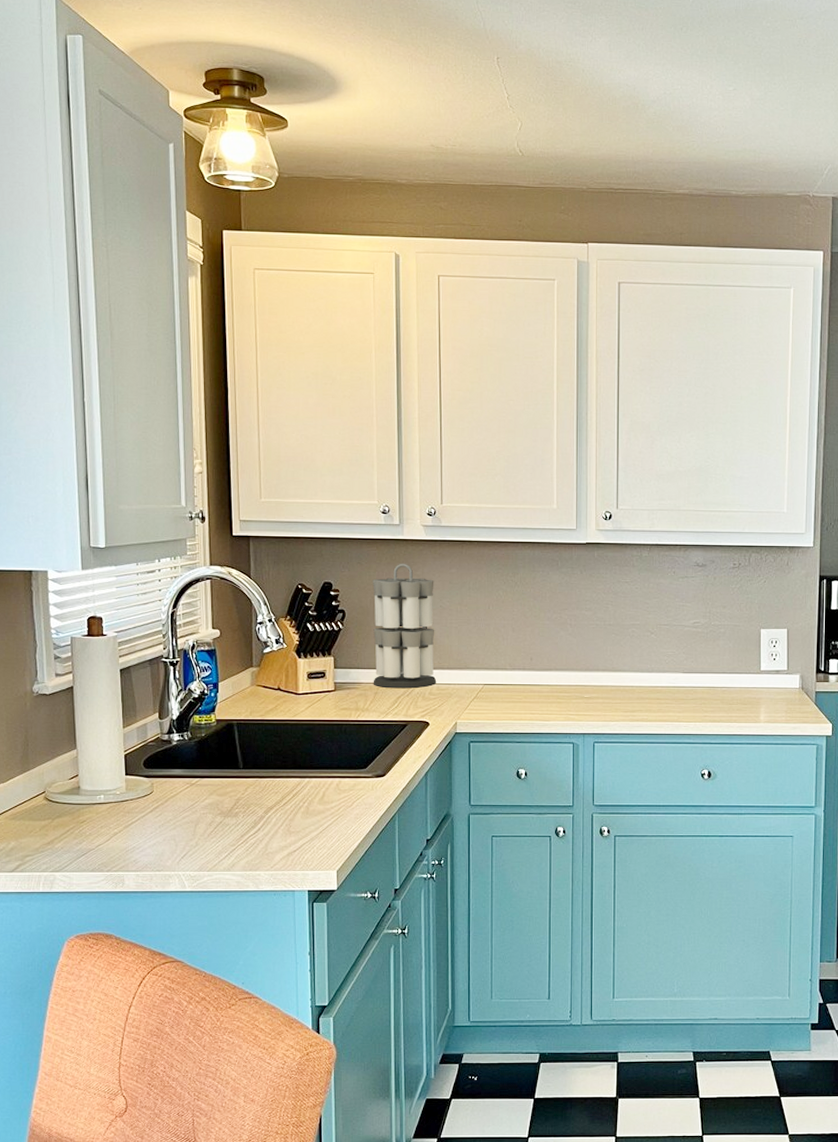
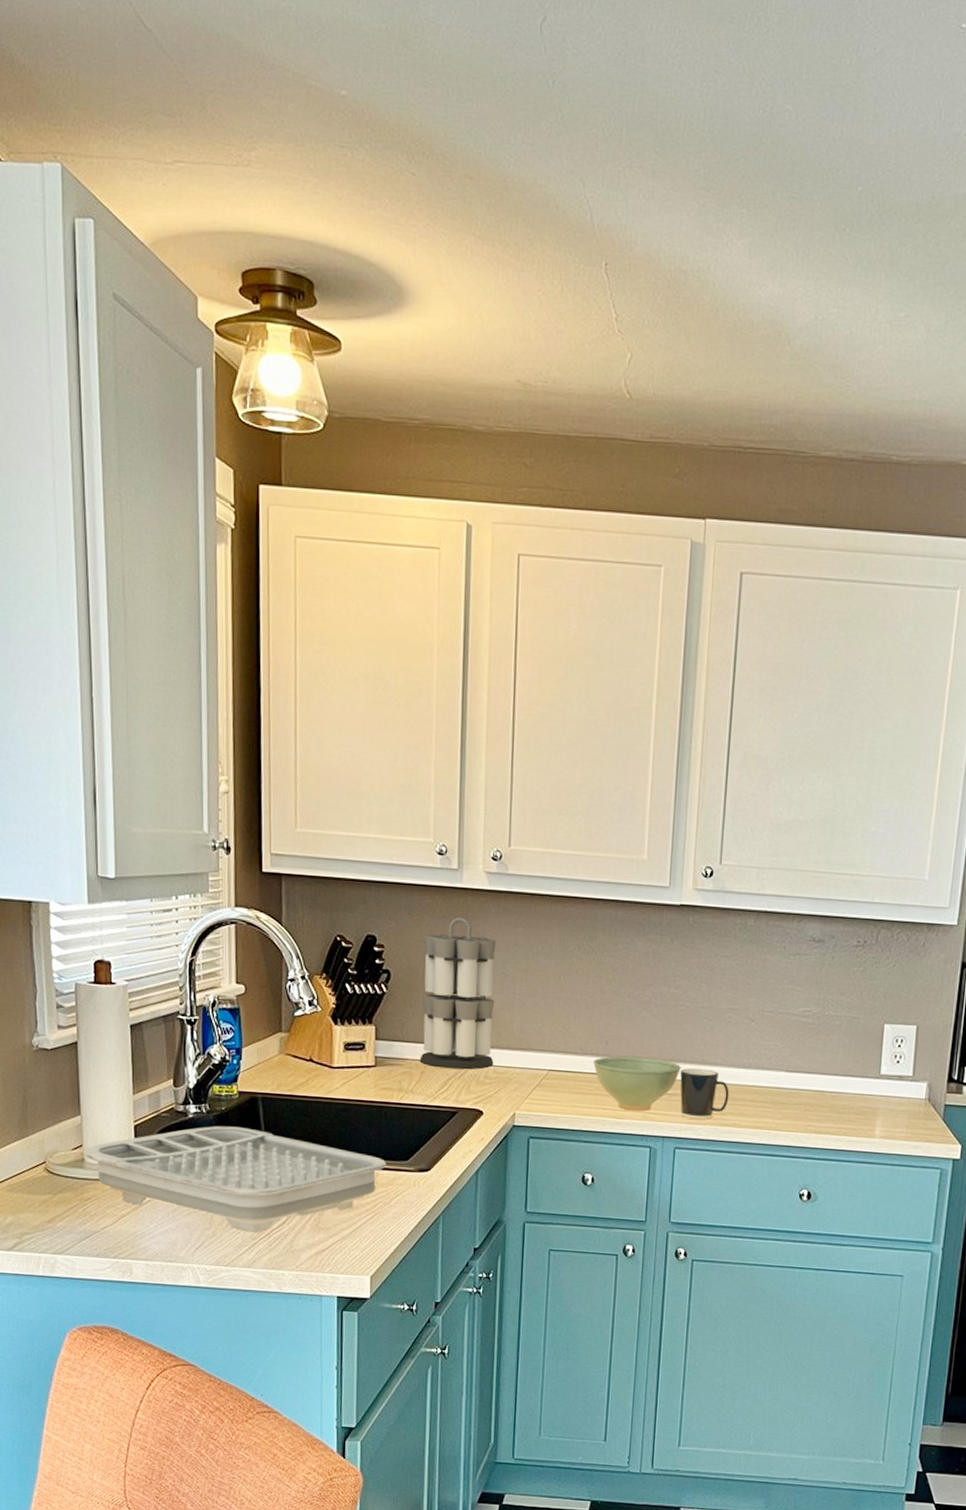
dish rack: none [79,750,348,840] -> present [83,1125,387,1233]
bowl: none [521,669,595,714] -> present [593,1056,681,1111]
mug: none [595,675,637,718] -> present [680,1068,729,1120]

